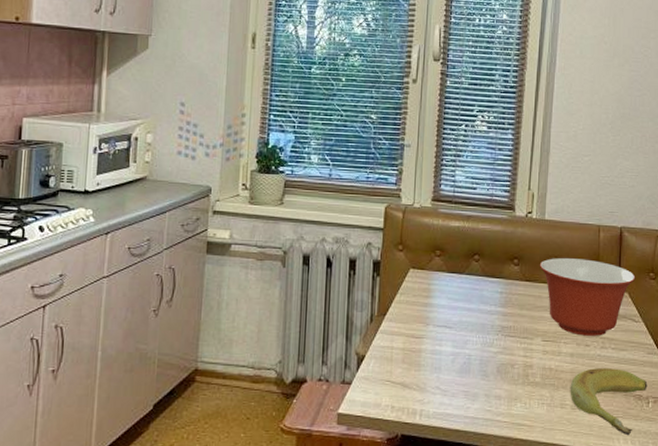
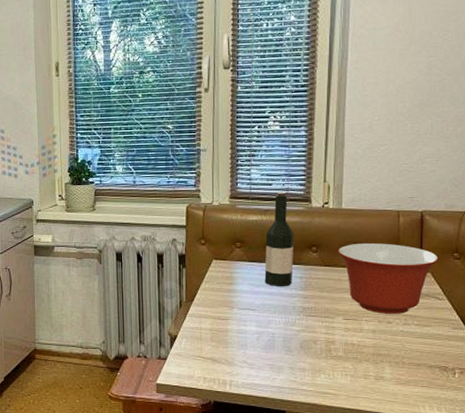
wine bottle: none [463,197,497,303] -> present [264,191,294,287]
banana: present [570,368,648,435] -> none [373,343,453,402]

